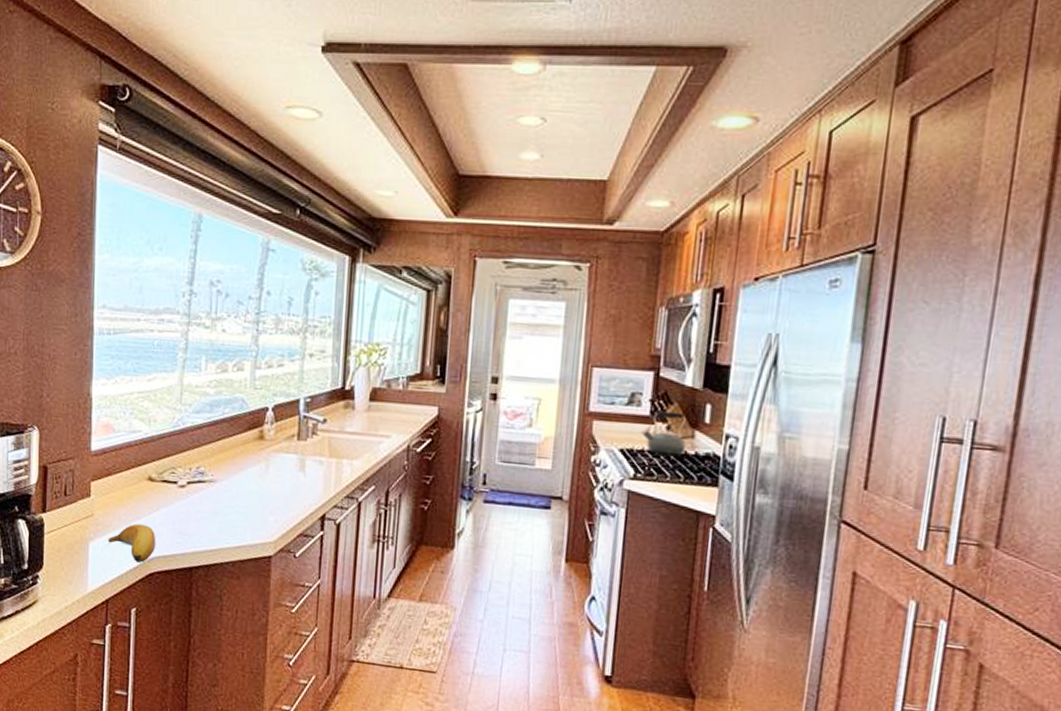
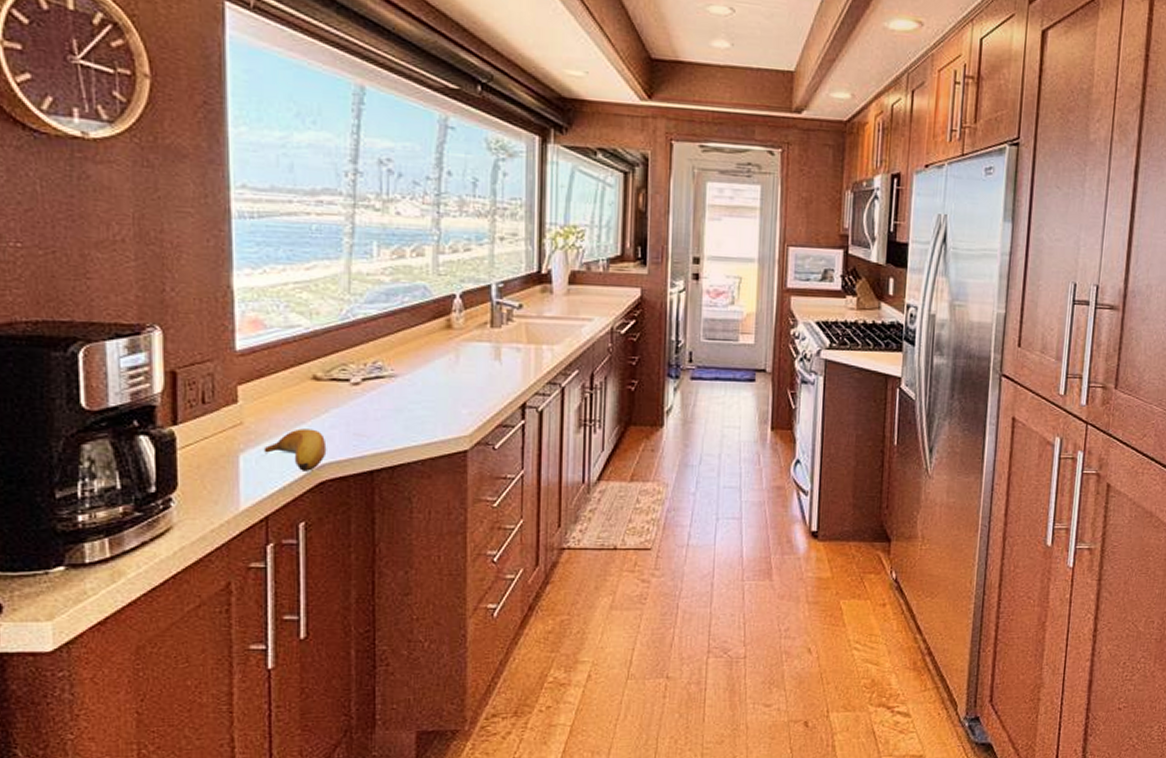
kettle: present [641,411,686,457] -> none [834,285,874,326]

